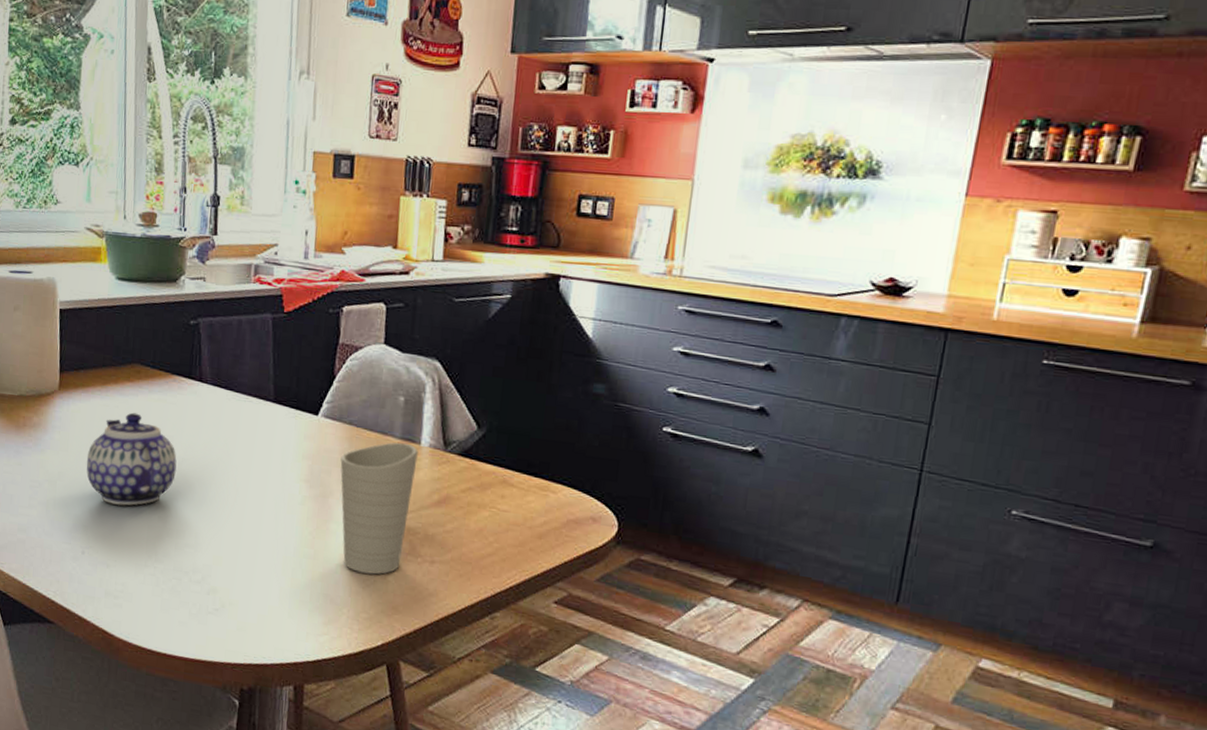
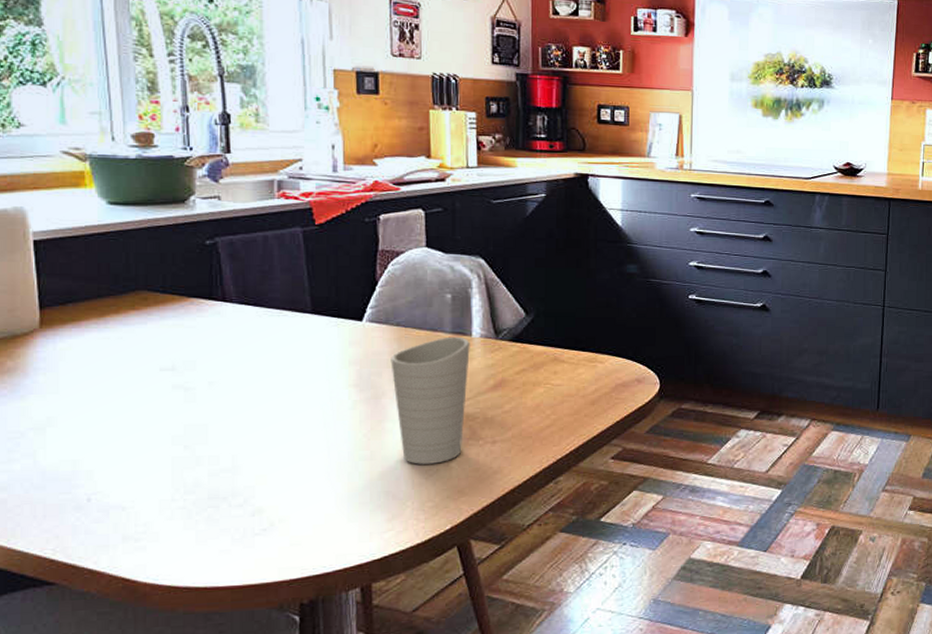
teapot: present [86,412,177,506] -> none [84,342,202,442]

